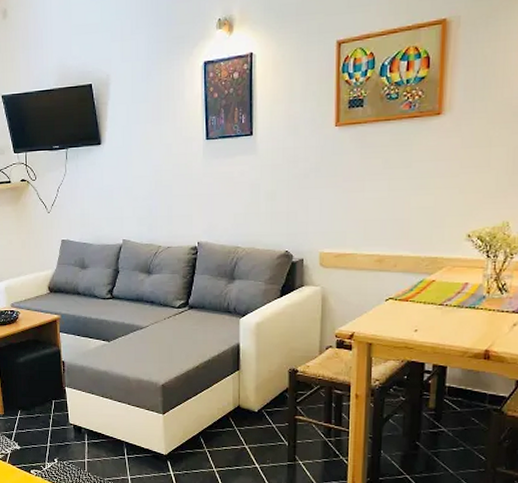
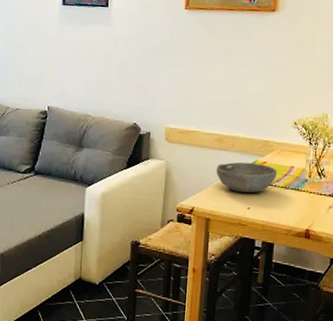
bowl: none [377,282,448,314] -> present [216,162,277,193]

